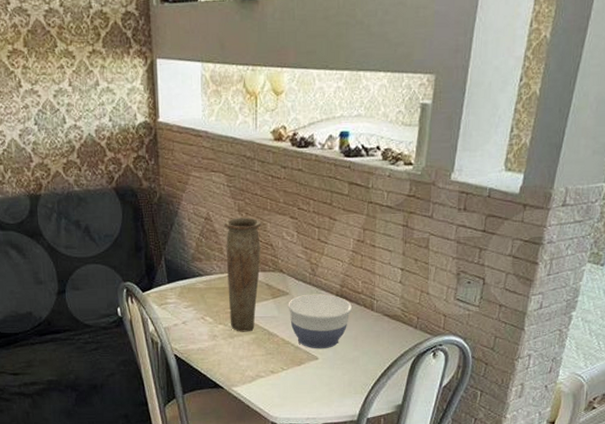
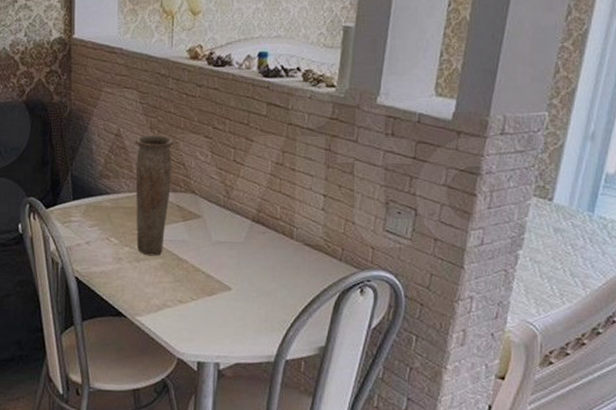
bowl: present [288,294,352,349] -> none [199,218,269,279]

